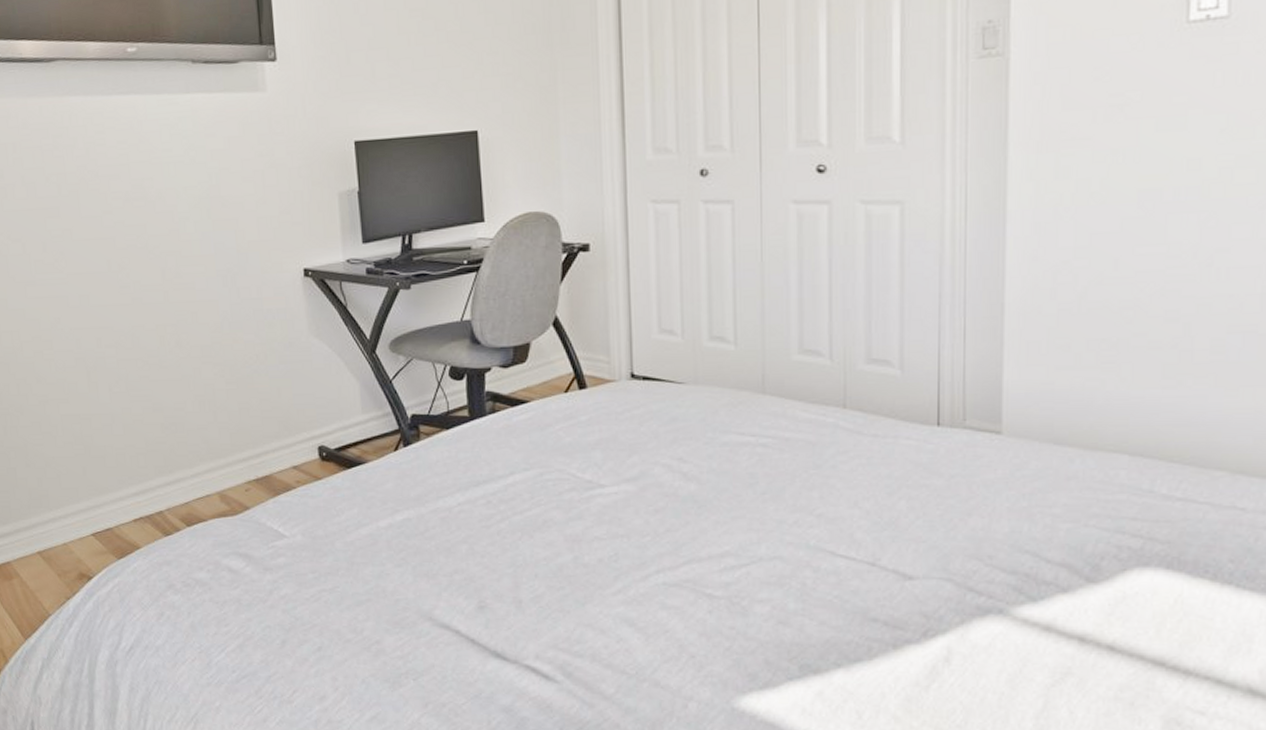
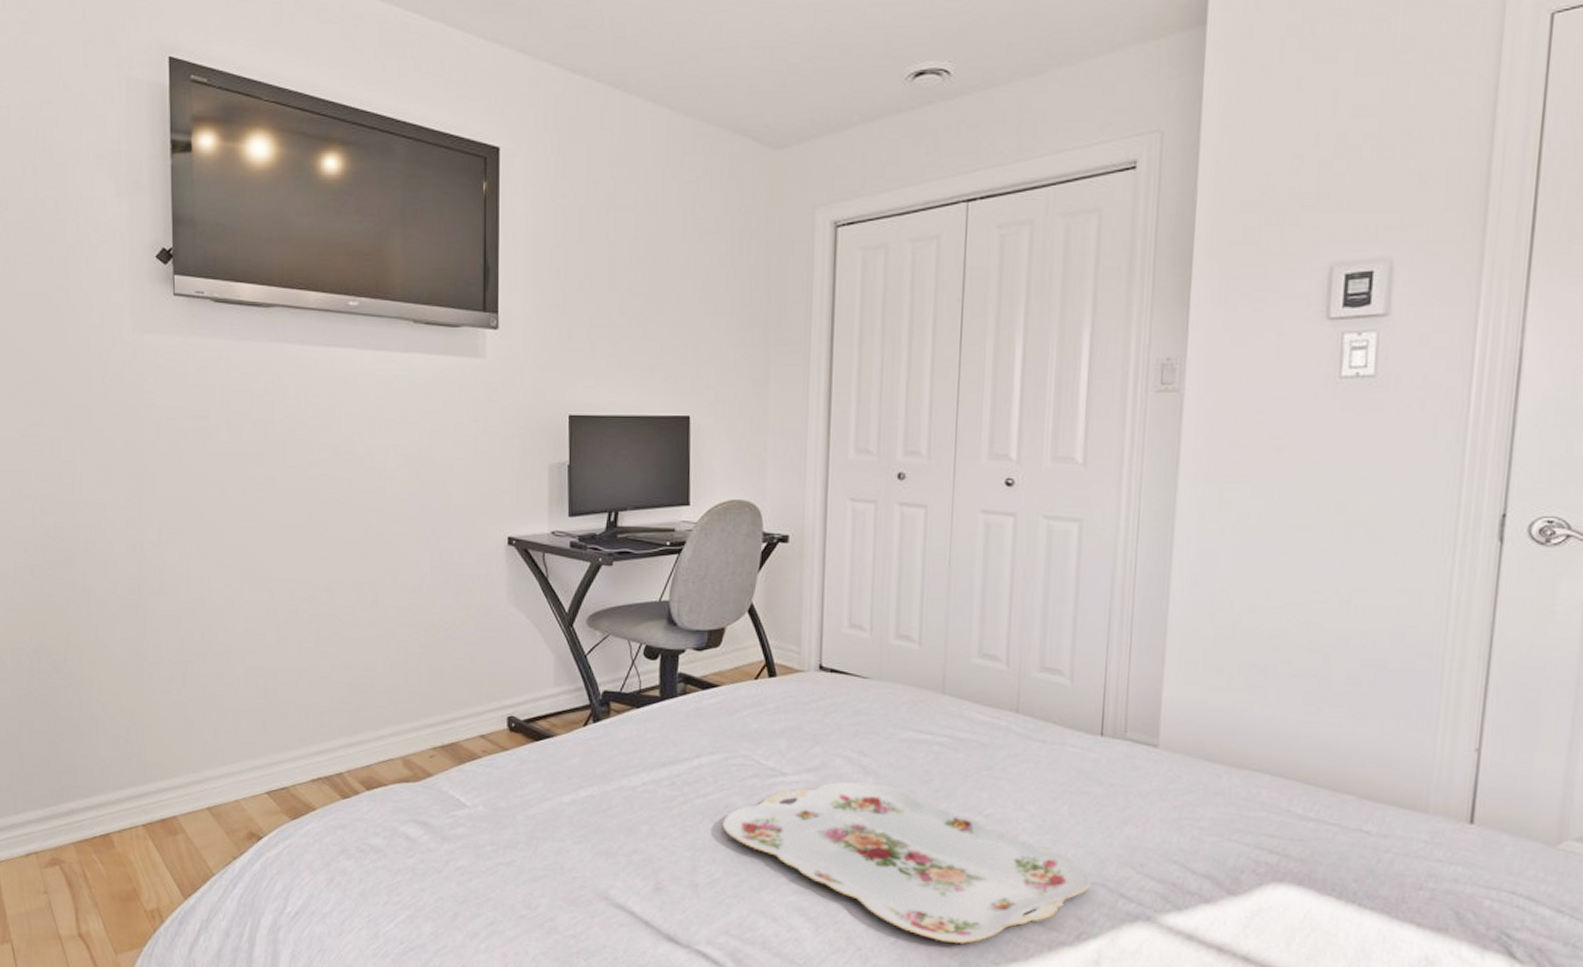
serving tray: none [542,489,936,646] -> present [722,782,1092,943]

